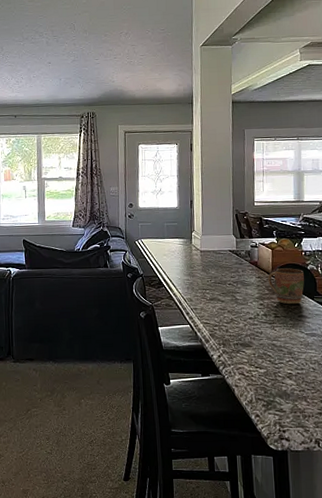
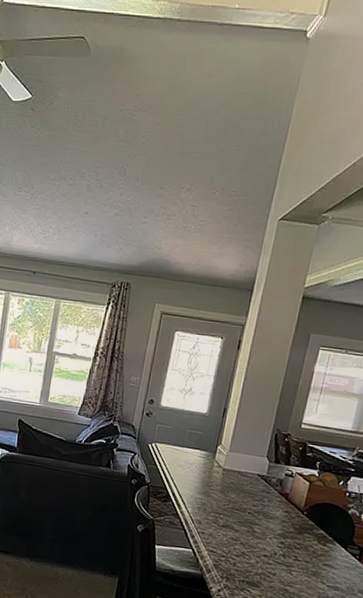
mug: present [268,268,304,305] -> none [296,506,342,551]

